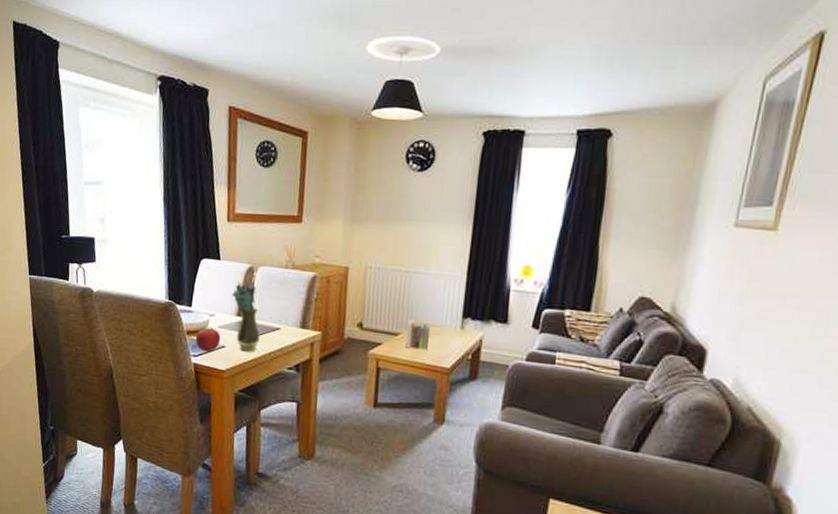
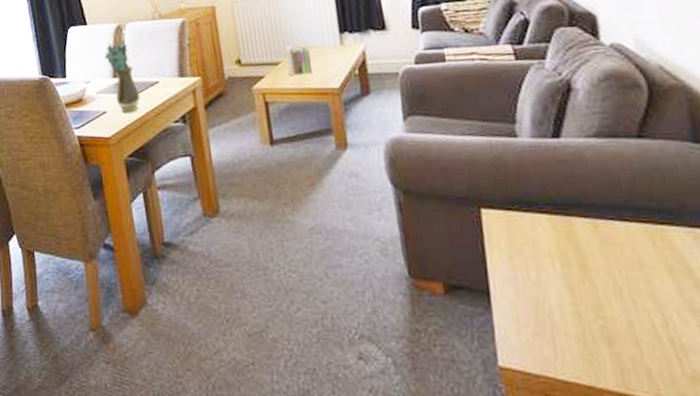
fruit: present [195,328,221,352] -> none [74,96,101,122]

